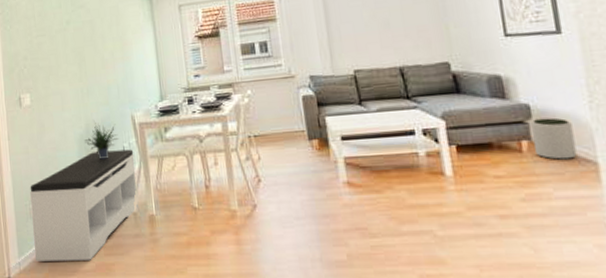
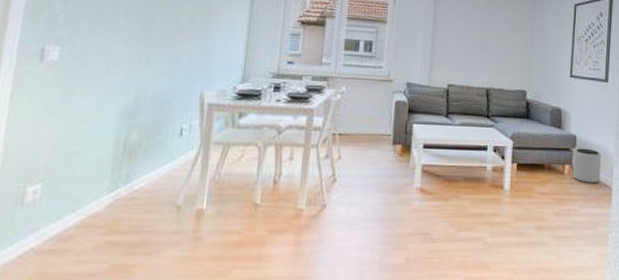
bench: present [29,149,139,261] -> none [15,130,194,261]
potted plant: present [85,120,119,159] -> none [129,92,178,140]

